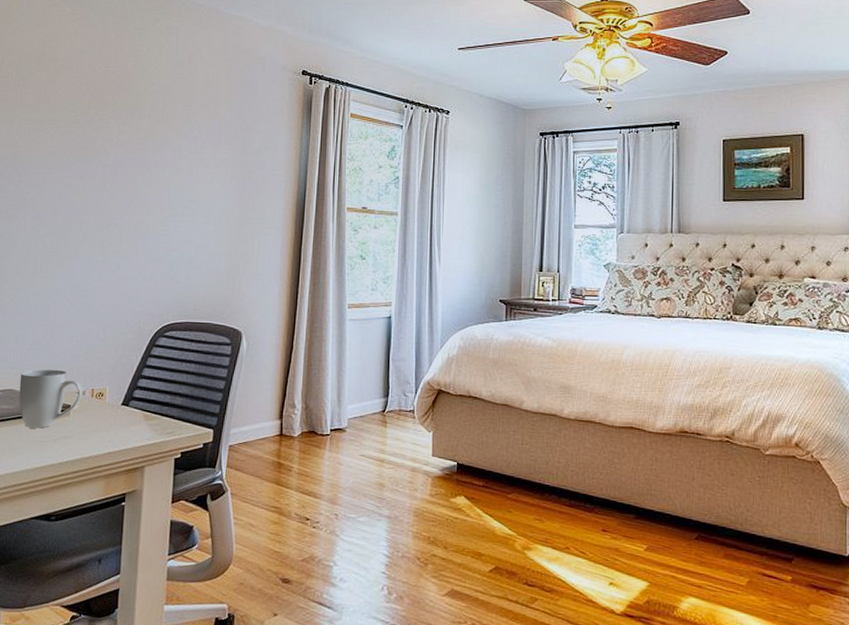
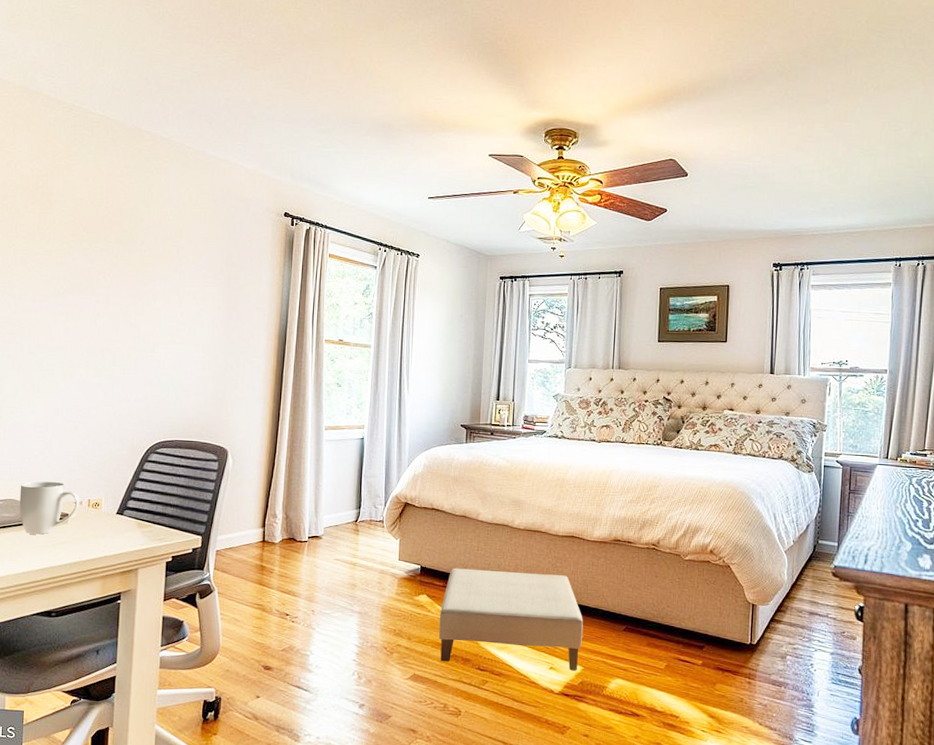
ottoman: none [479,464,648,588] -> present [439,568,584,671]

